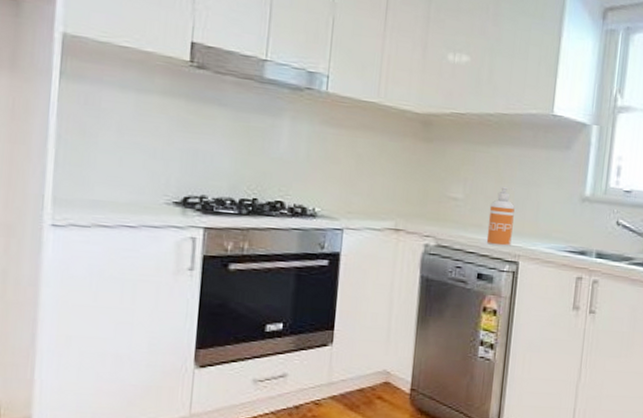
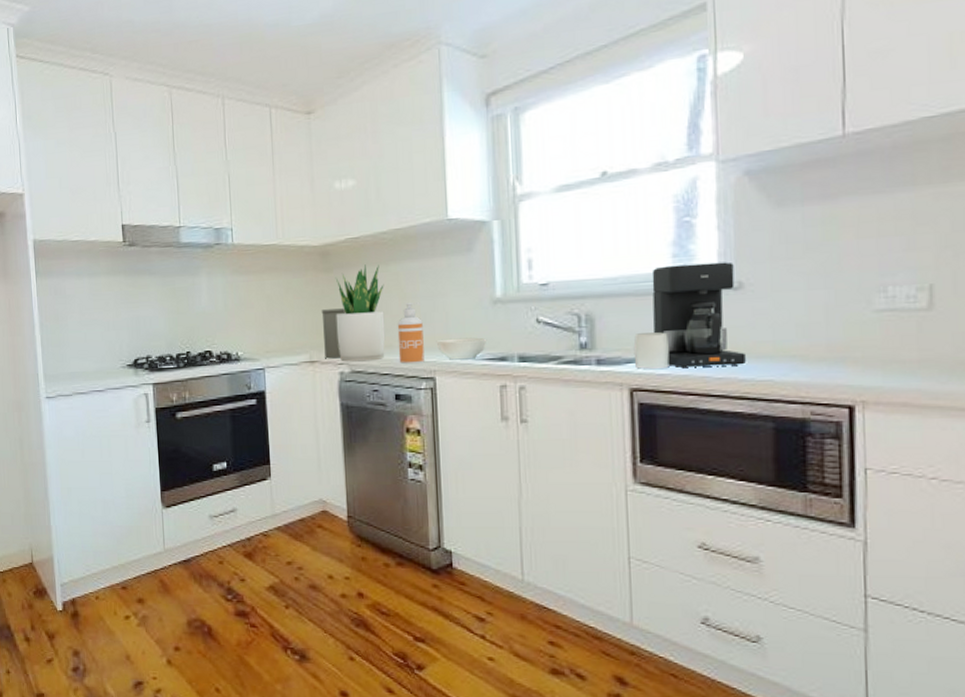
canister: none [411,178,441,231] -> present [321,308,346,359]
planter: none [427,142,483,238] -> present [335,264,386,362]
bowl: none [524,226,572,250] -> present [436,337,487,360]

